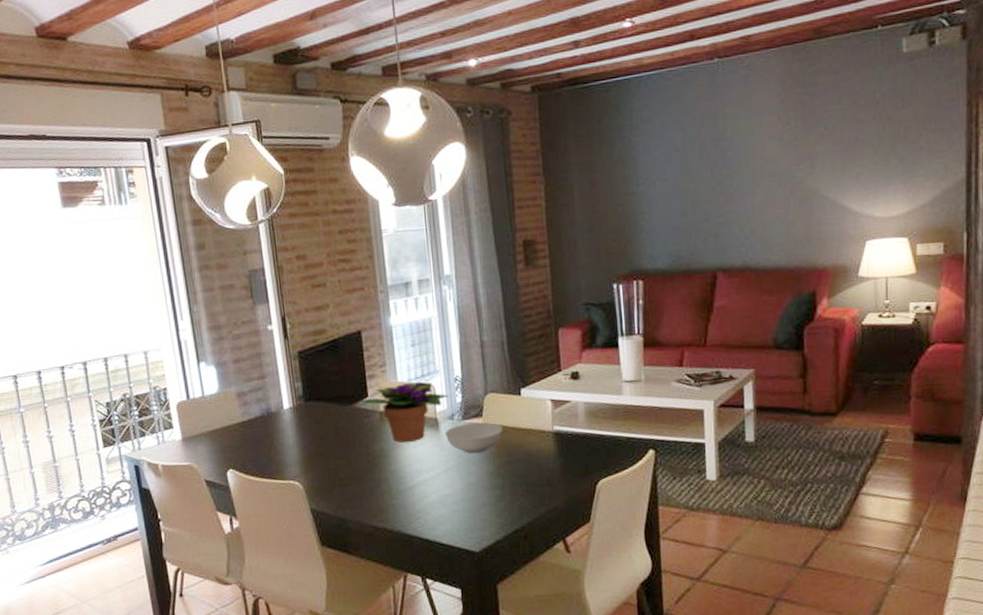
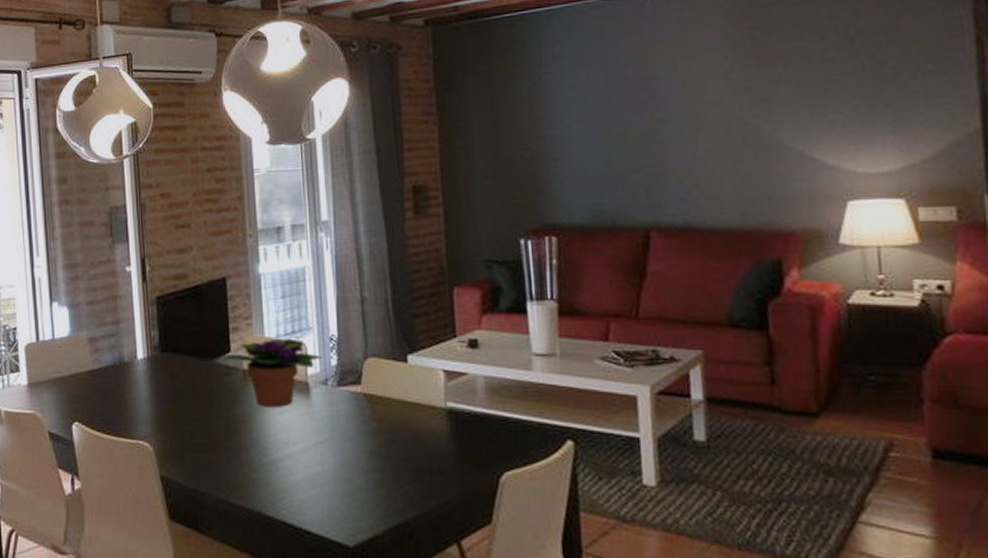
bowl: present [445,422,503,454] -> none [316,391,386,427]

